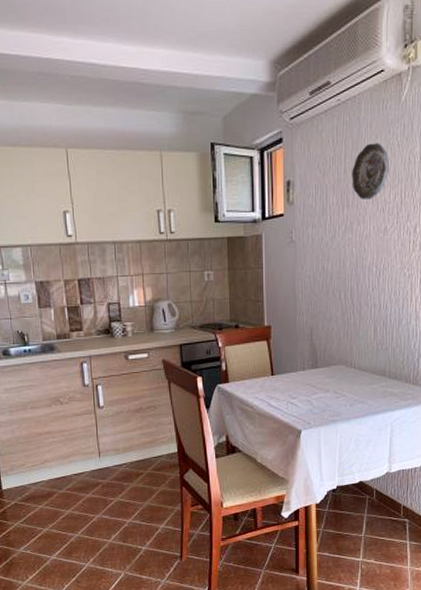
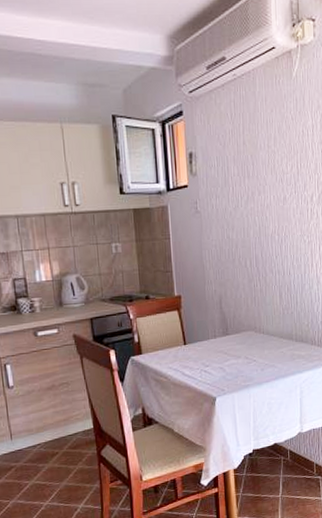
decorative plate: present [352,143,389,199] -> none [250,116,285,170]

